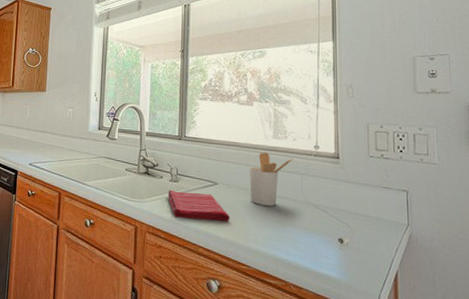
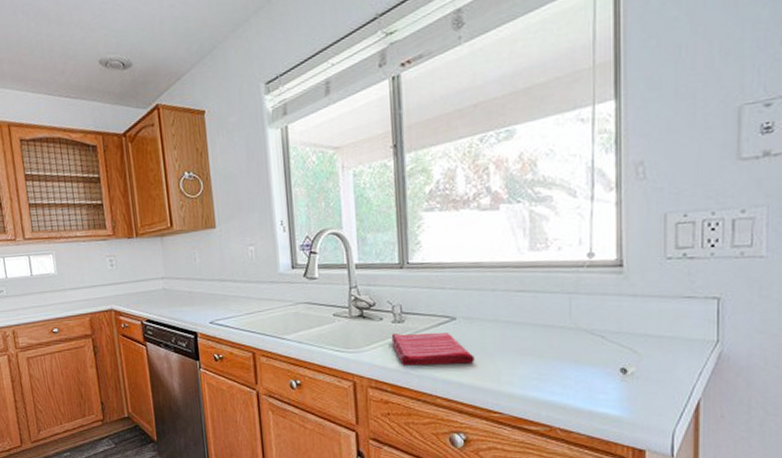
utensil holder: present [250,152,293,206] -> none [498,270,557,339]

